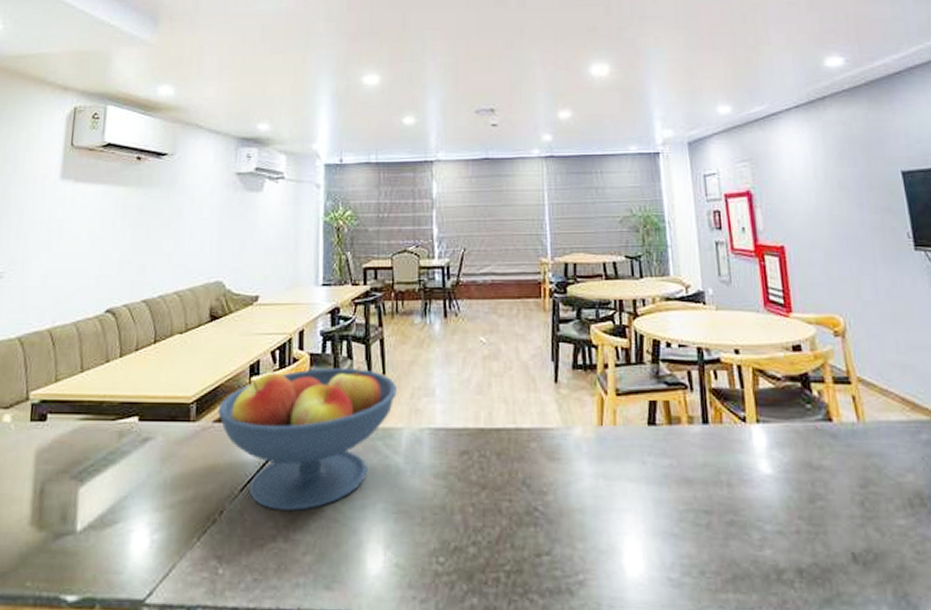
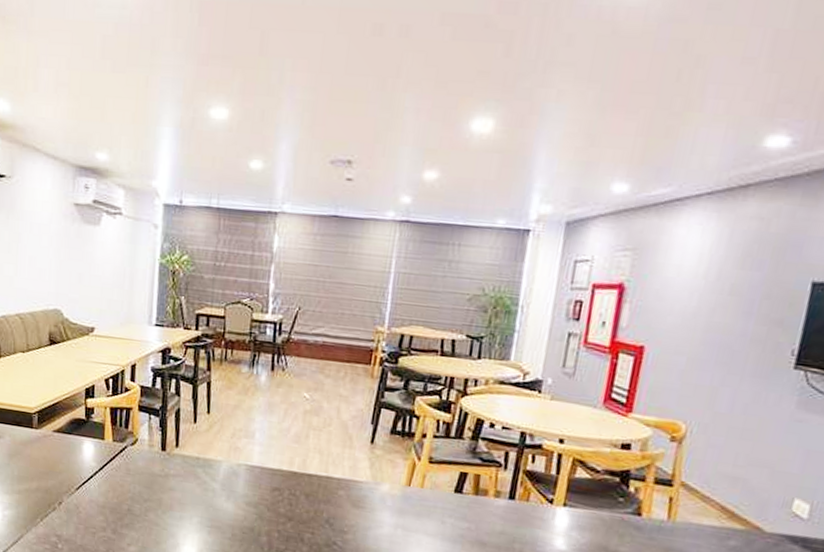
fruit bowl: present [217,366,397,511] -> none [56,398,220,513]

